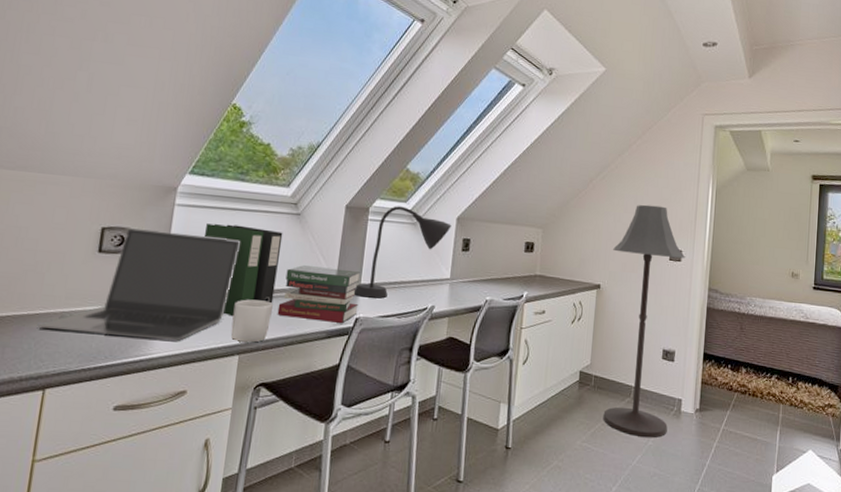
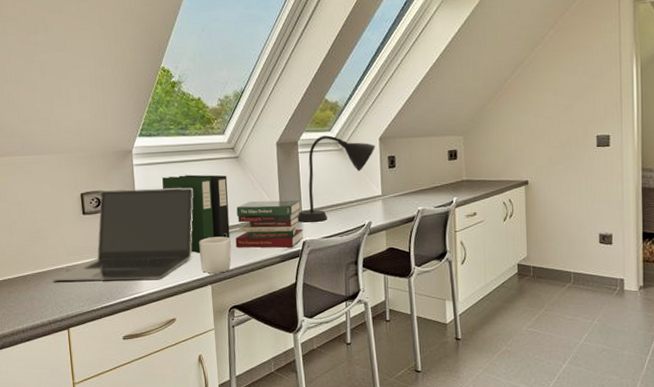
floor lamp: present [603,204,686,438] -> none [537,93,614,318]

